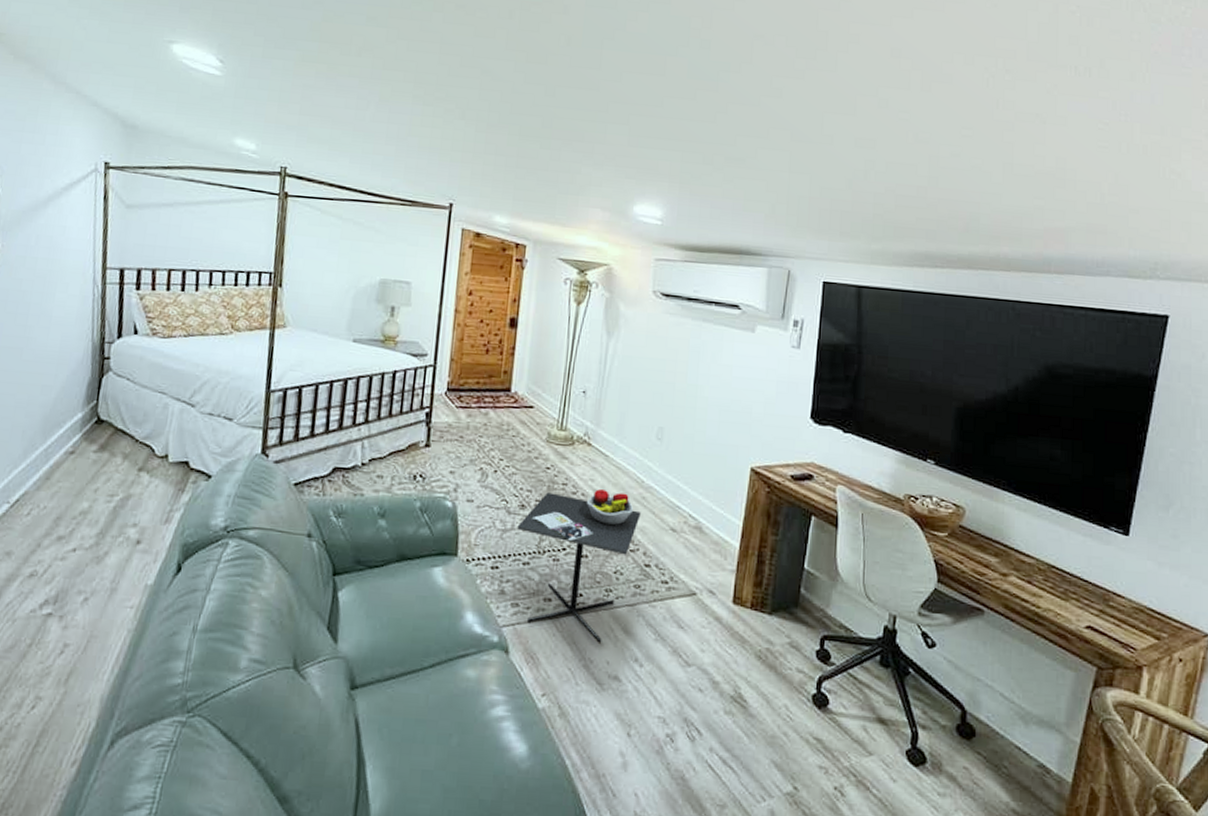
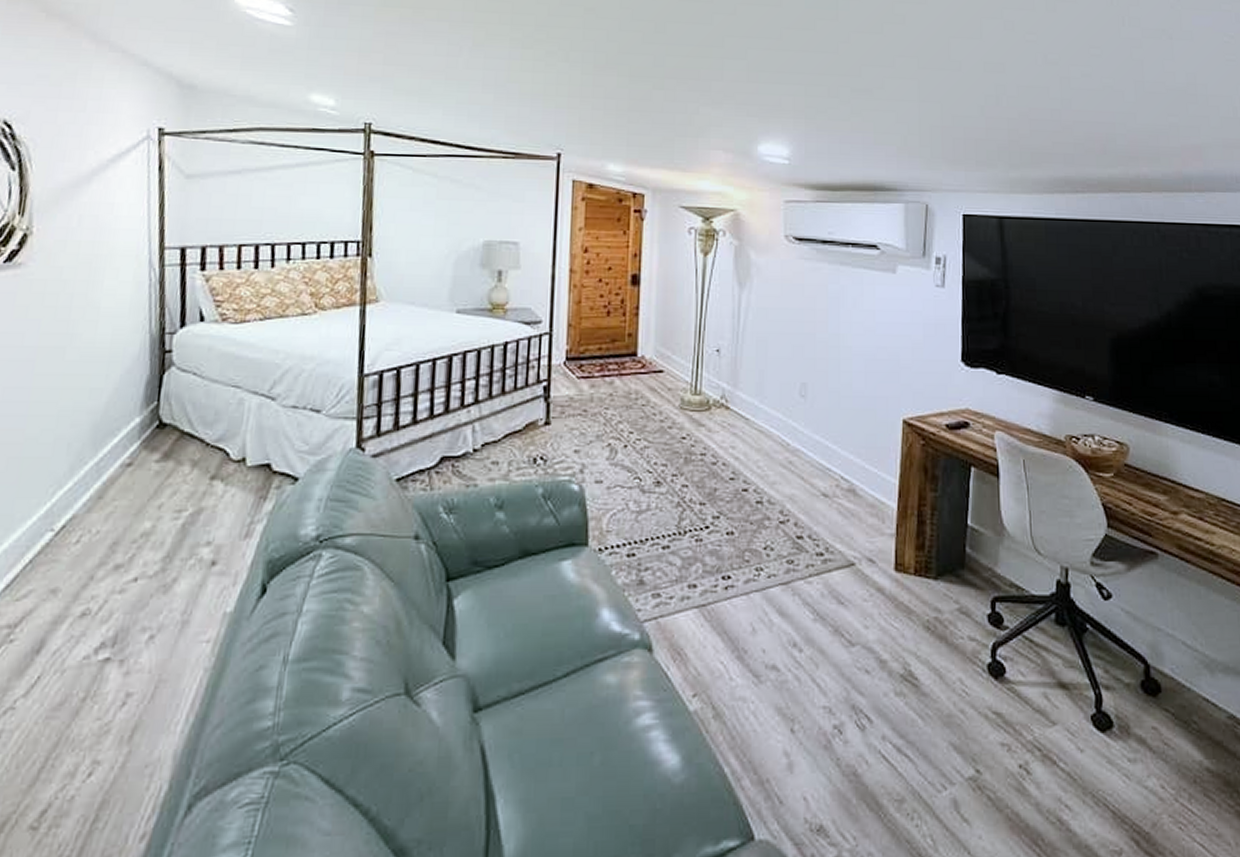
kitchen table: present [517,489,641,643] -> none [653,457,788,630]

